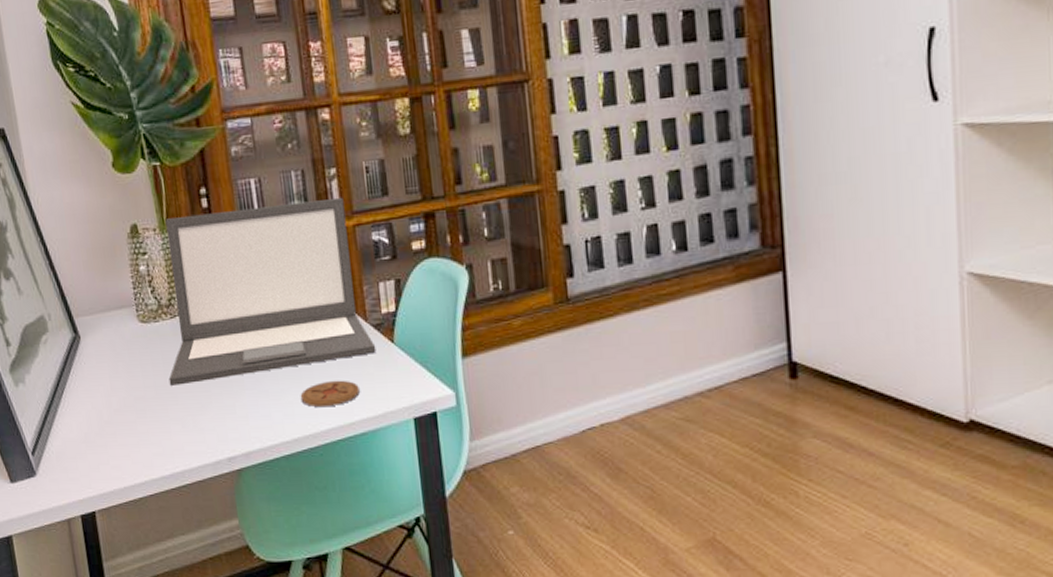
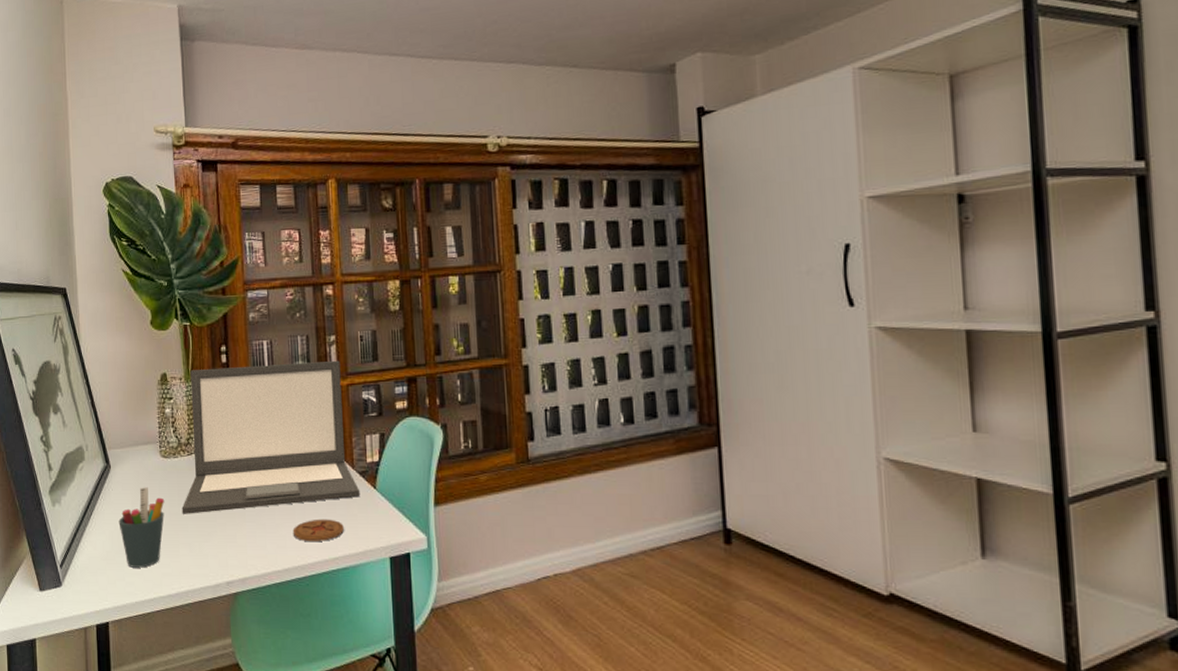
pen holder: none [95,358,149,450] -> present [118,487,165,568]

